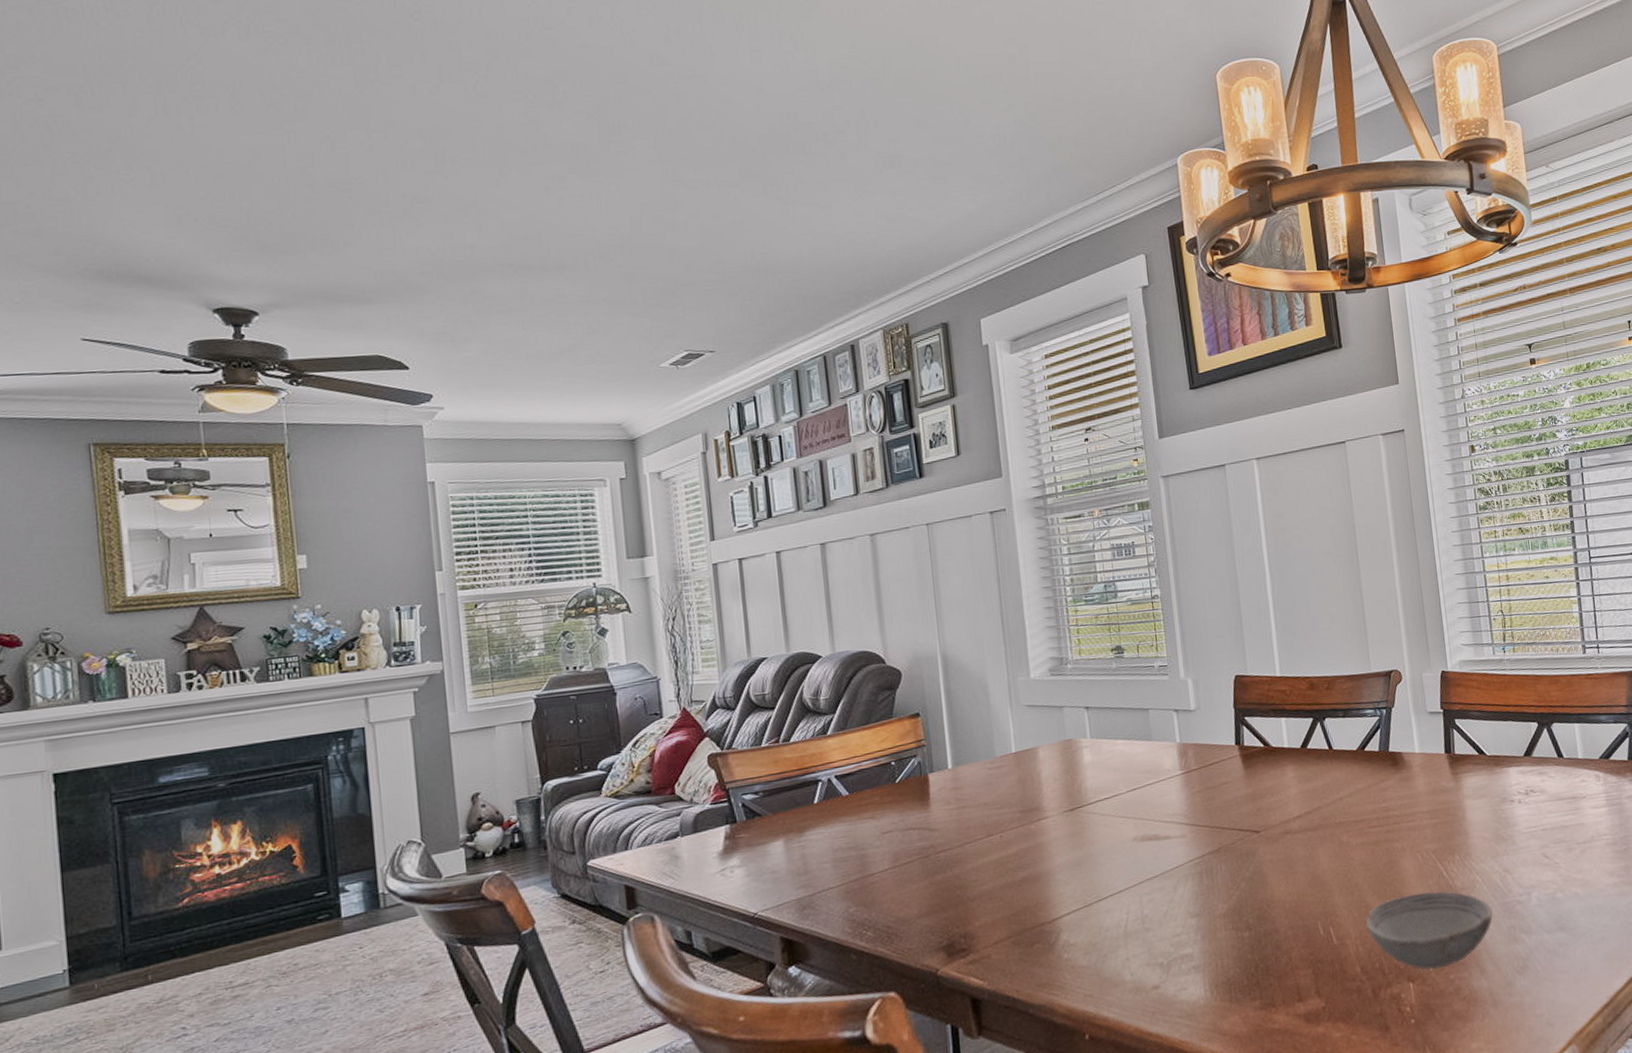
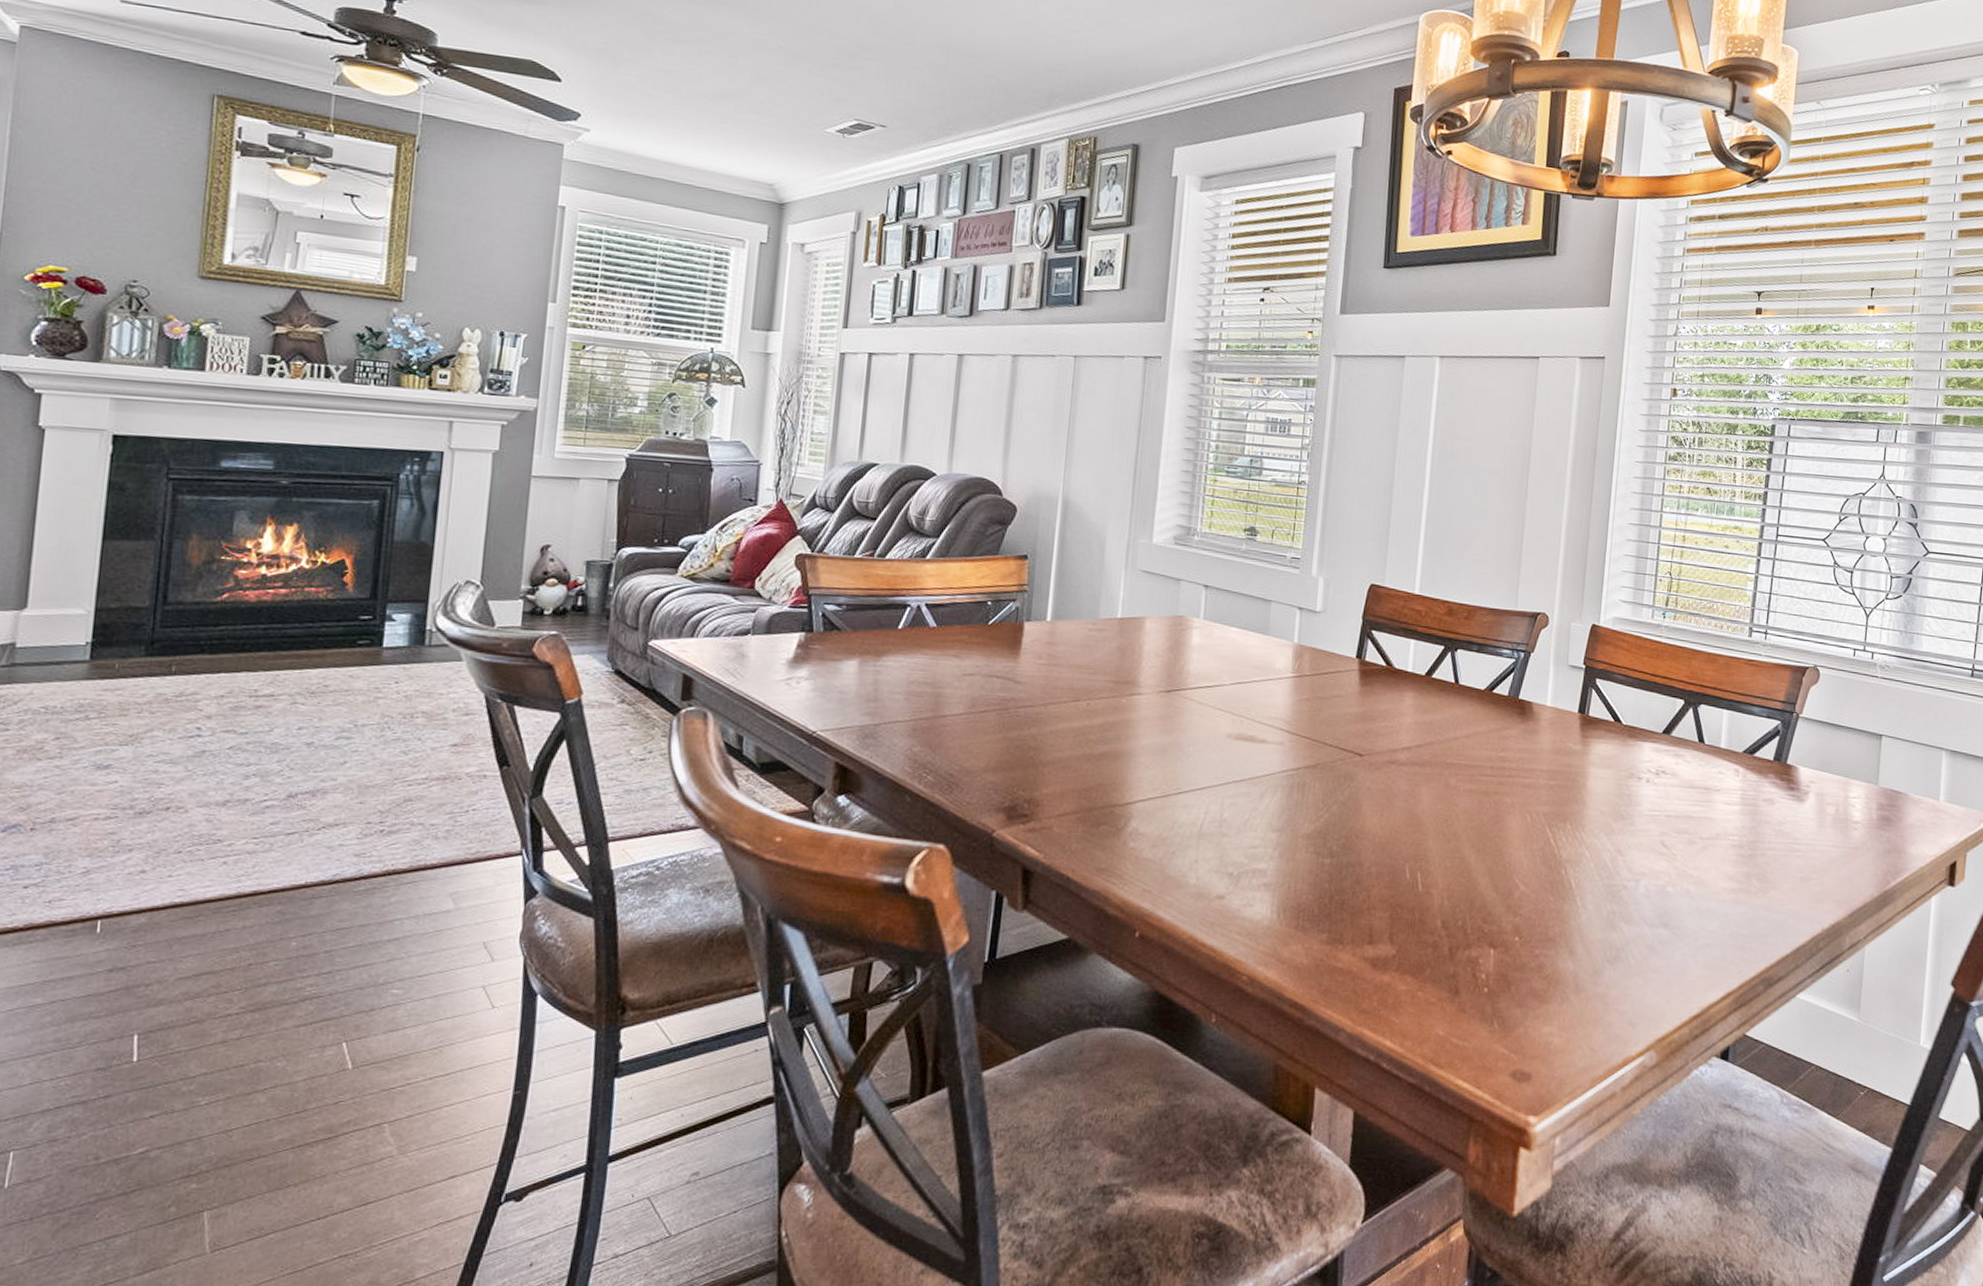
bowl: present [1366,891,1493,971] -> none [1456,854,1596,941]

